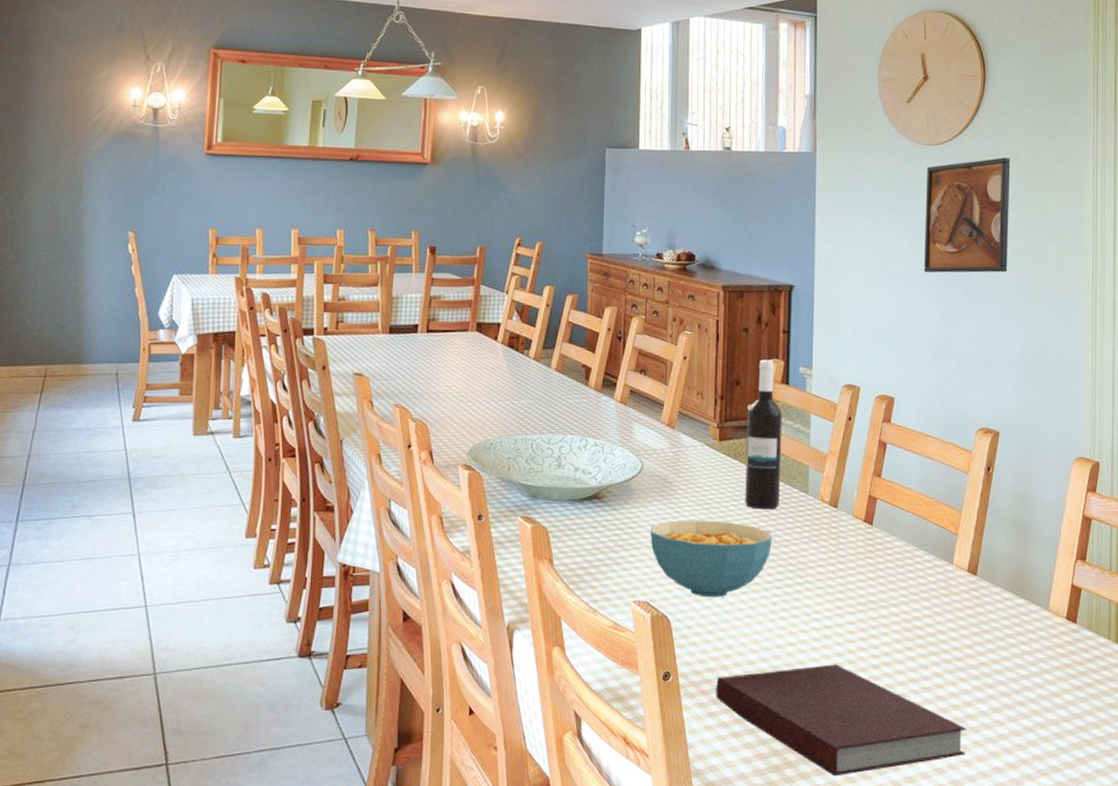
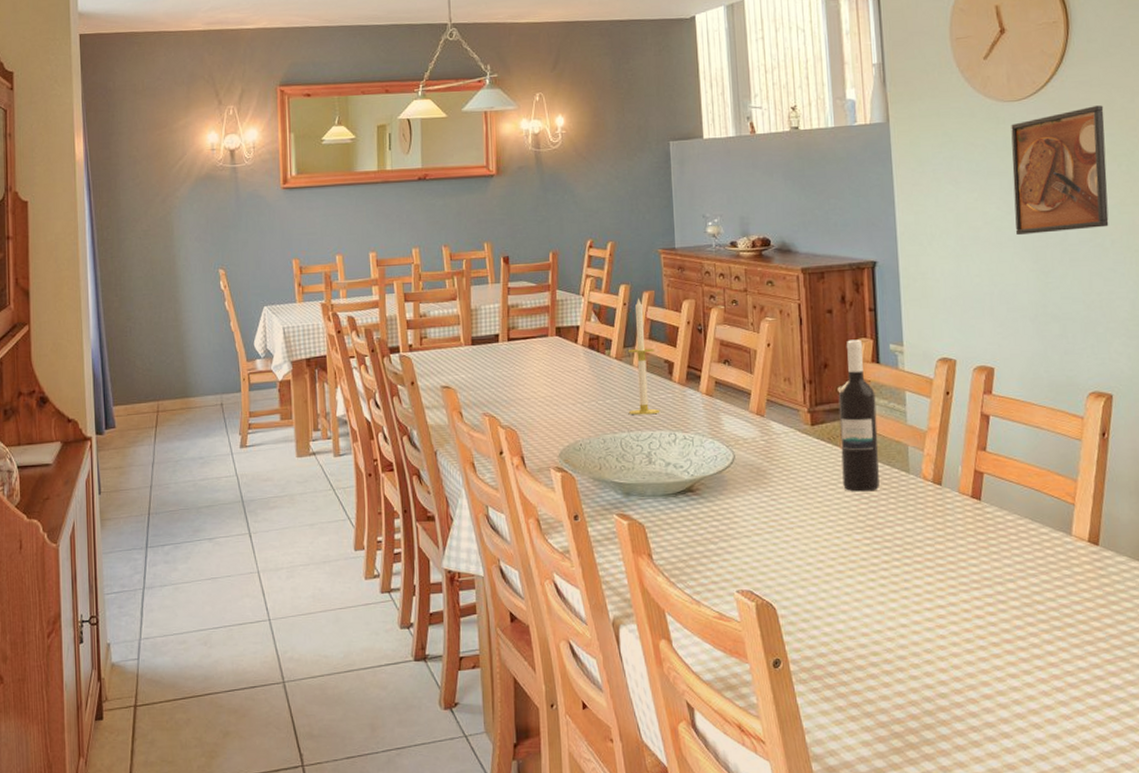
candle: none [542,300,574,418] -> present [627,298,661,415]
cereal bowl: present [650,519,772,598] -> none [748,506,875,584]
notebook: present [716,664,967,777] -> none [828,644,1101,757]

